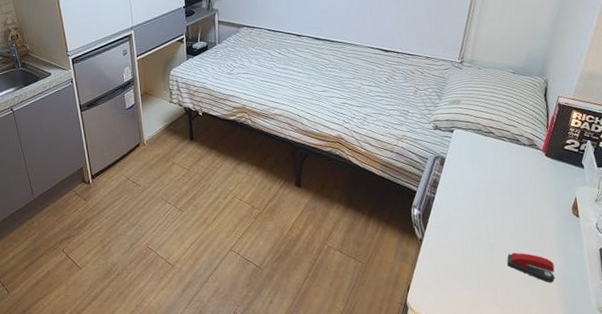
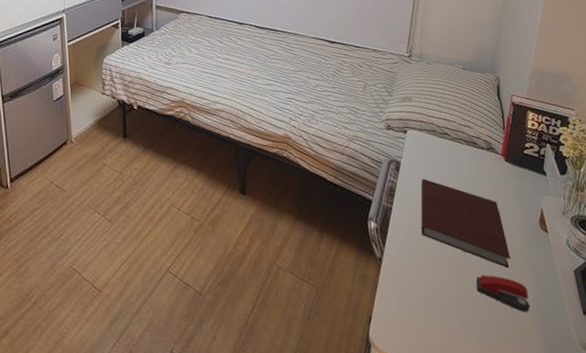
notebook: none [460,171,541,247] -> present [420,178,511,268]

